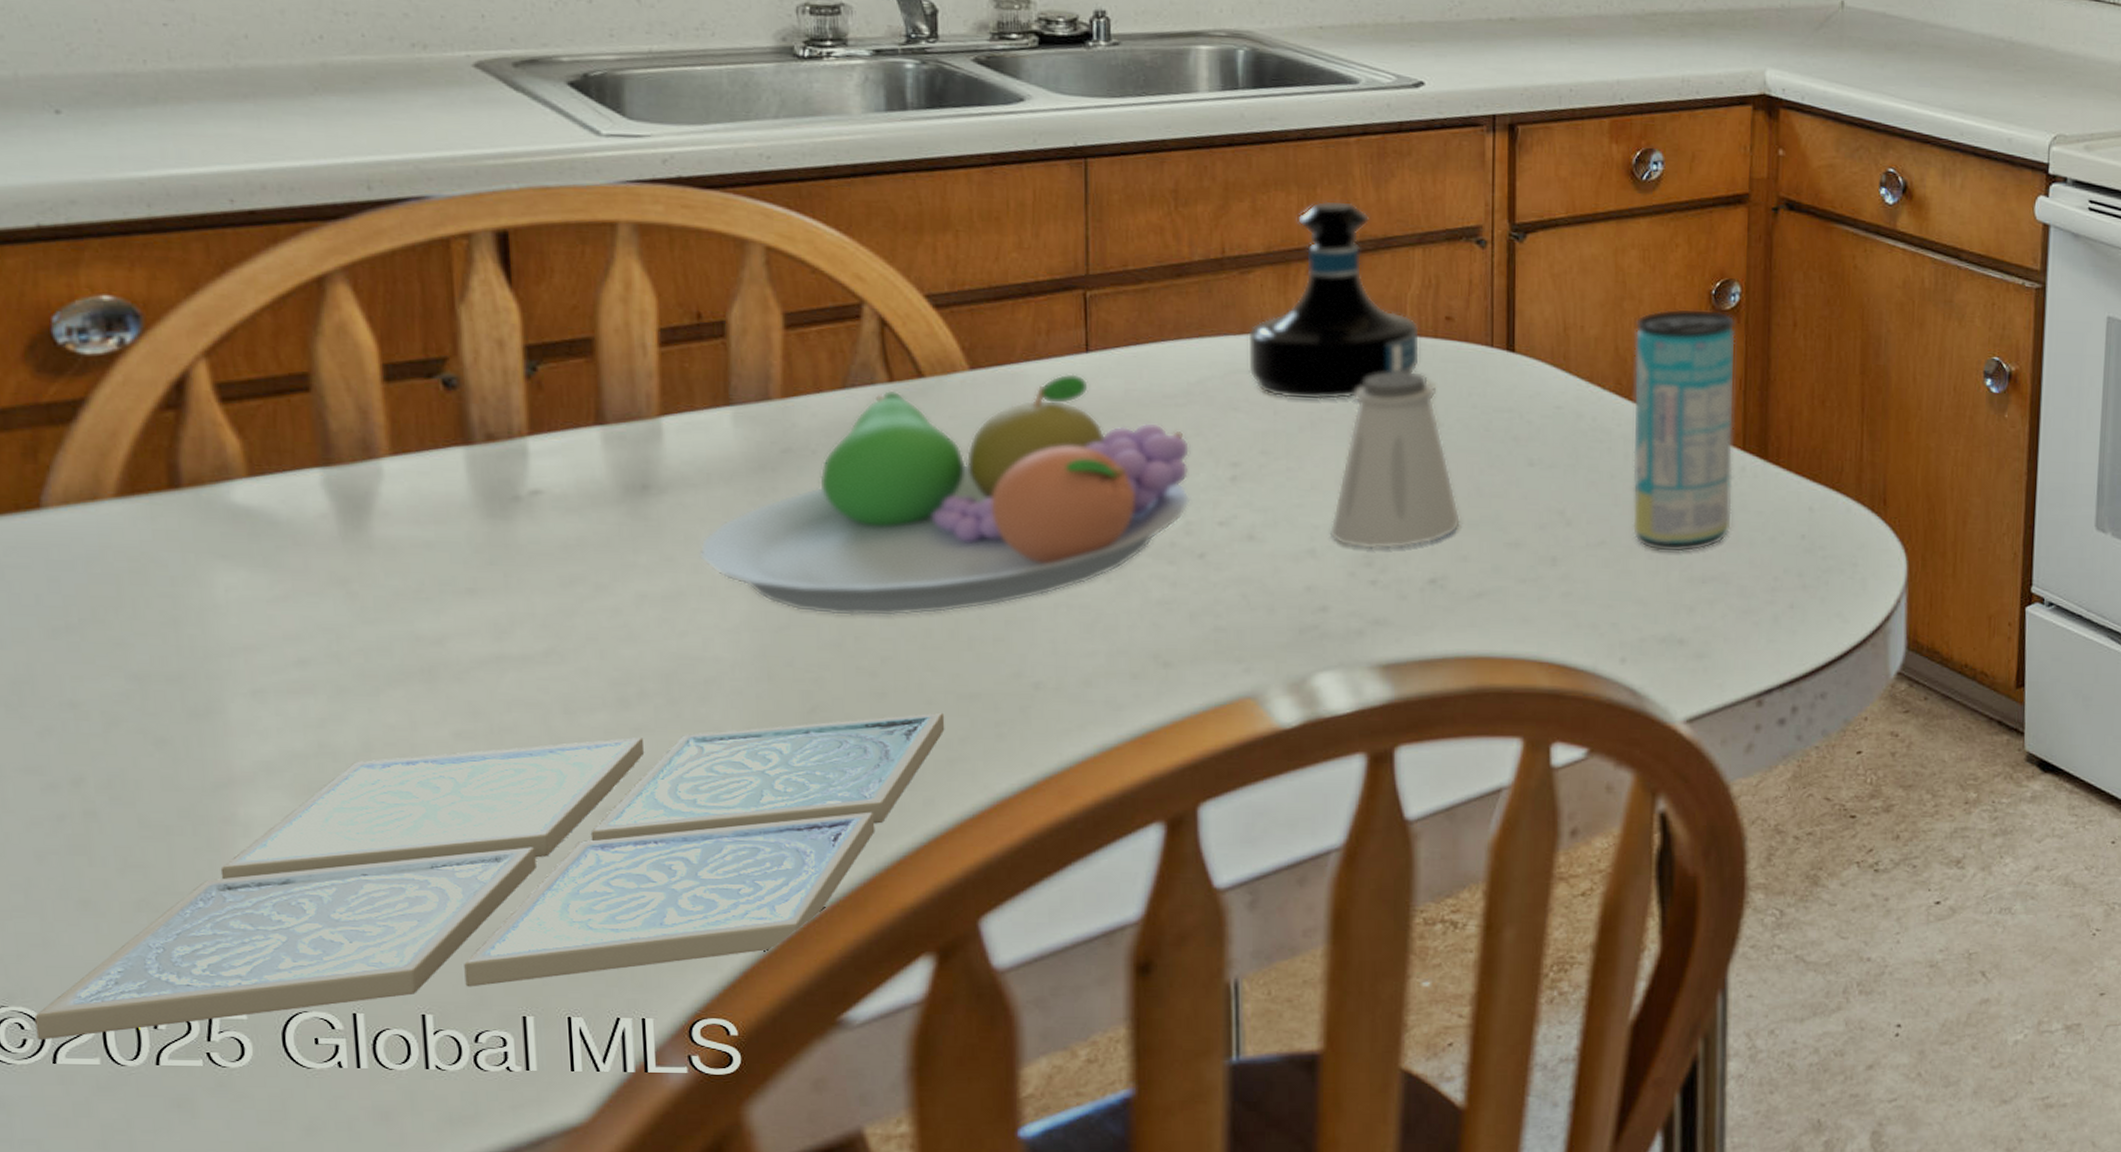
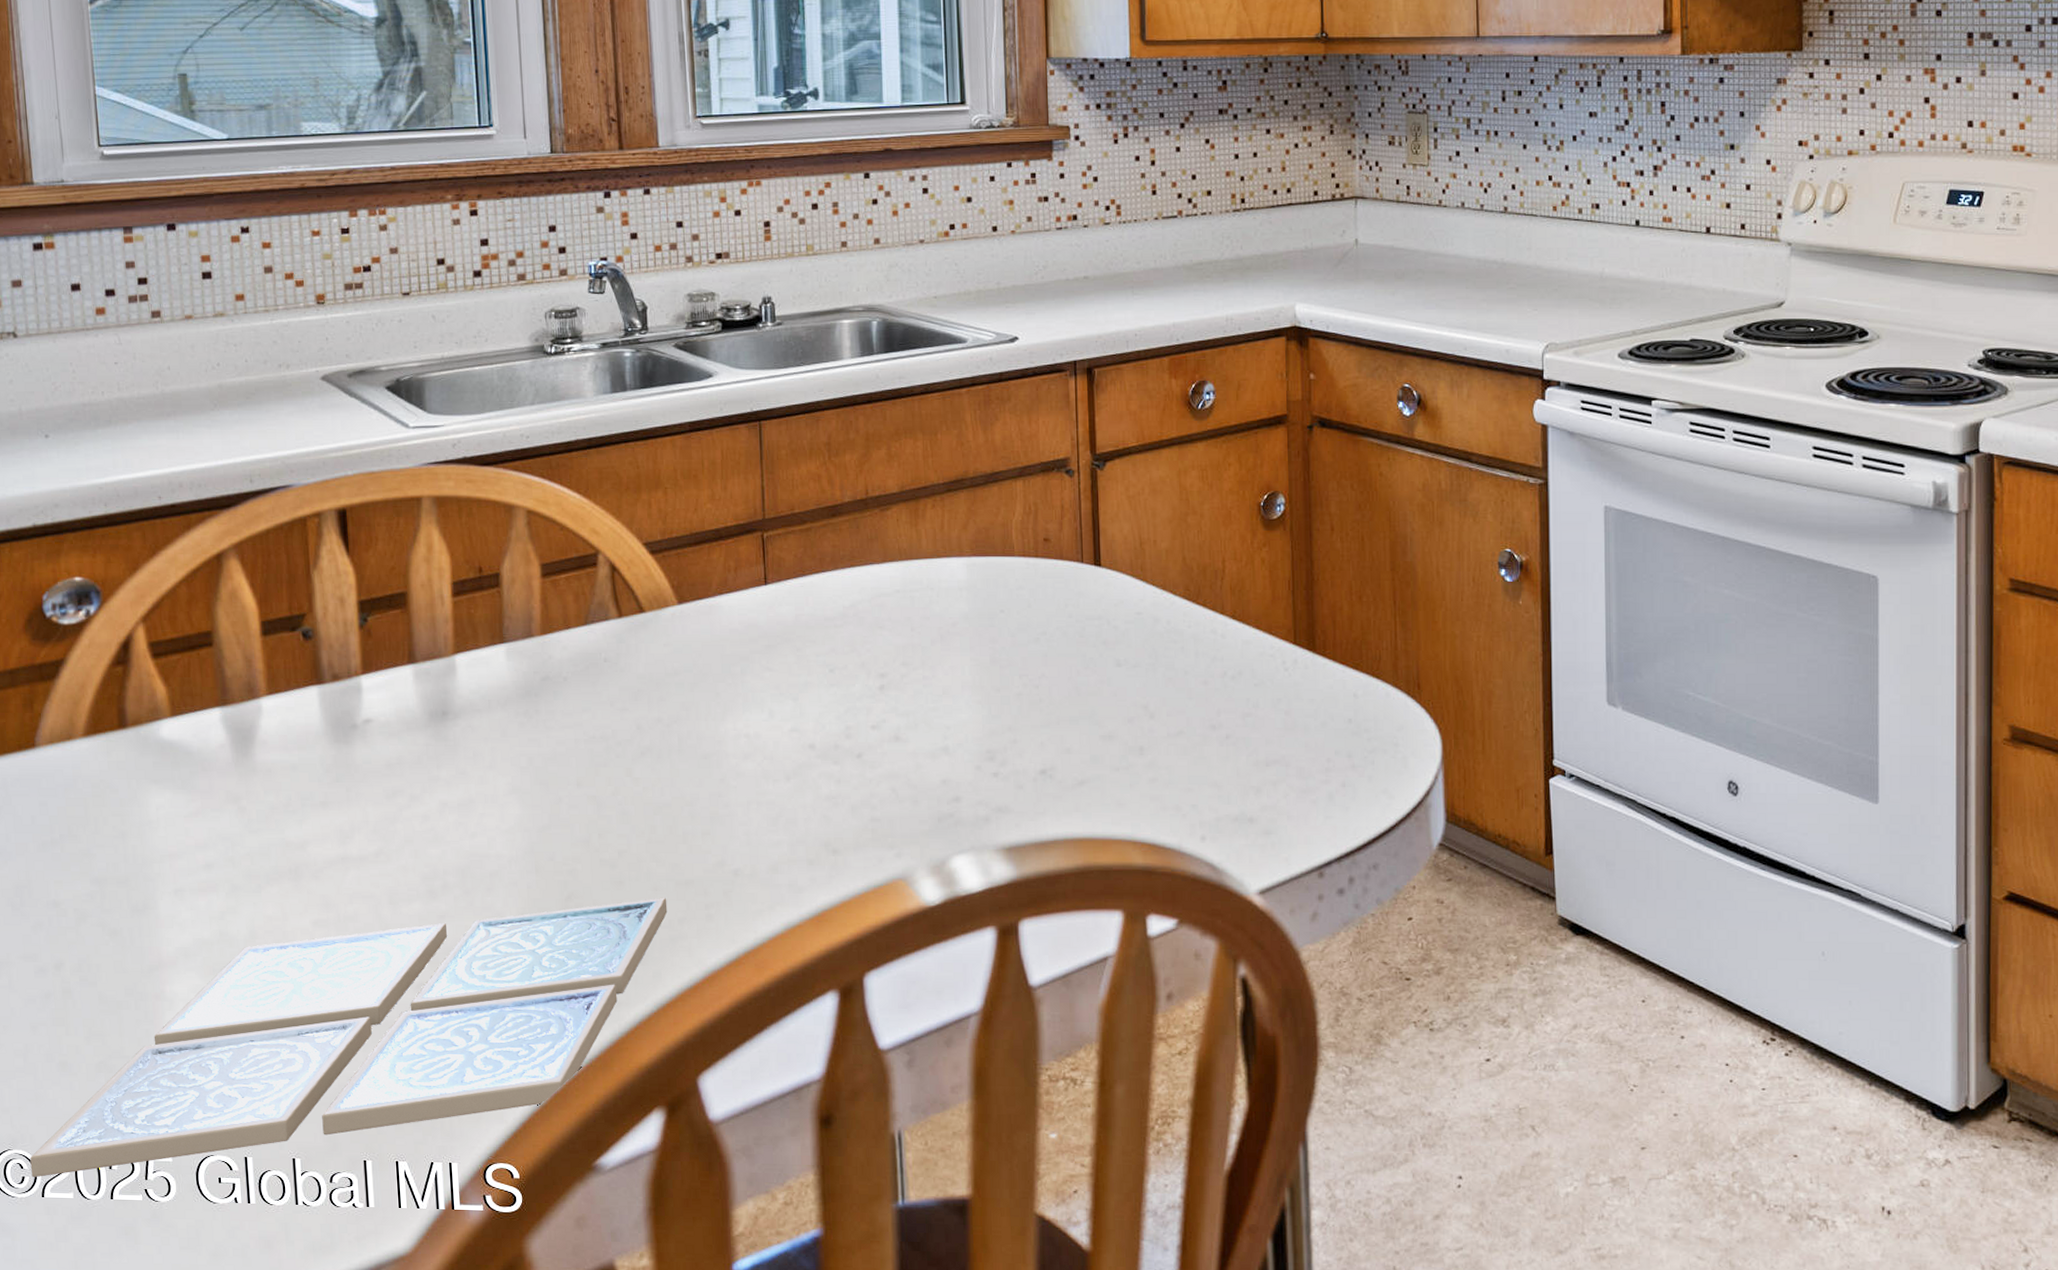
fruit bowl: present [699,373,1191,617] -> none [484,604,849,816]
tequila bottle: present [1247,200,1421,400] -> none [888,443,1025,617]
saltshaker: present [1329,371,1461,549] -> none [958,587,1064,745]
beverage can: present [1632,308,1736,553] -> none [1198,519,1288,739]

